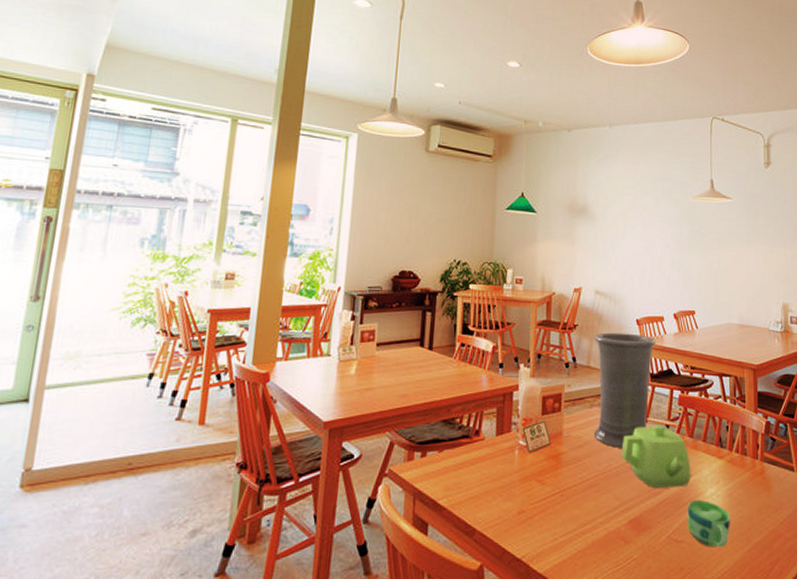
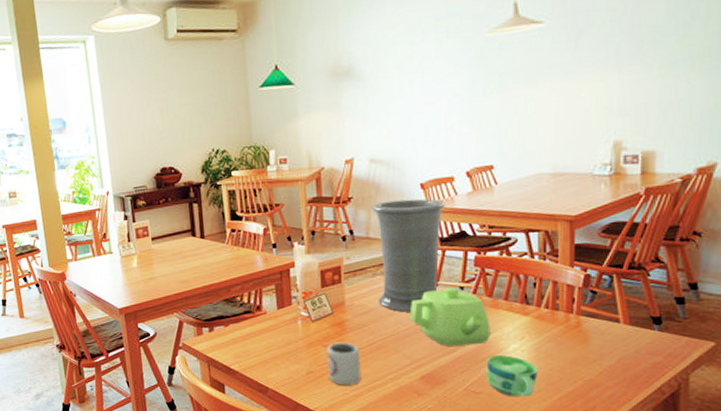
cup: none [539,477,573,529] -> present [327,342,361,385]

